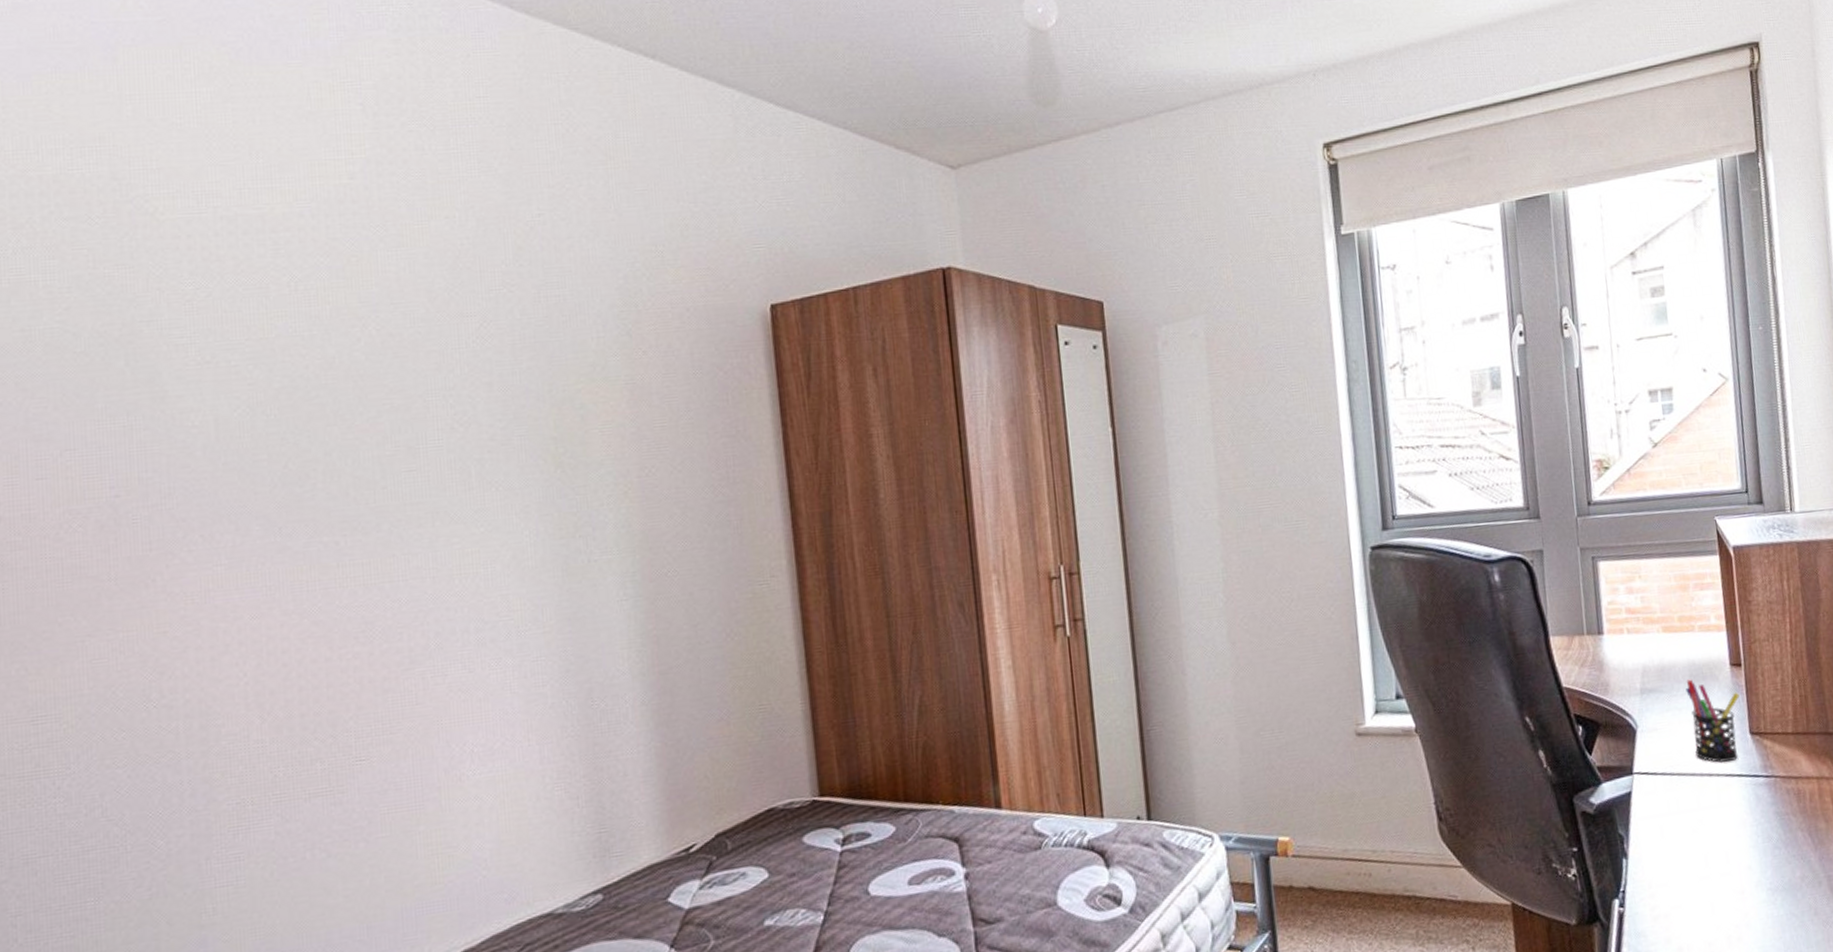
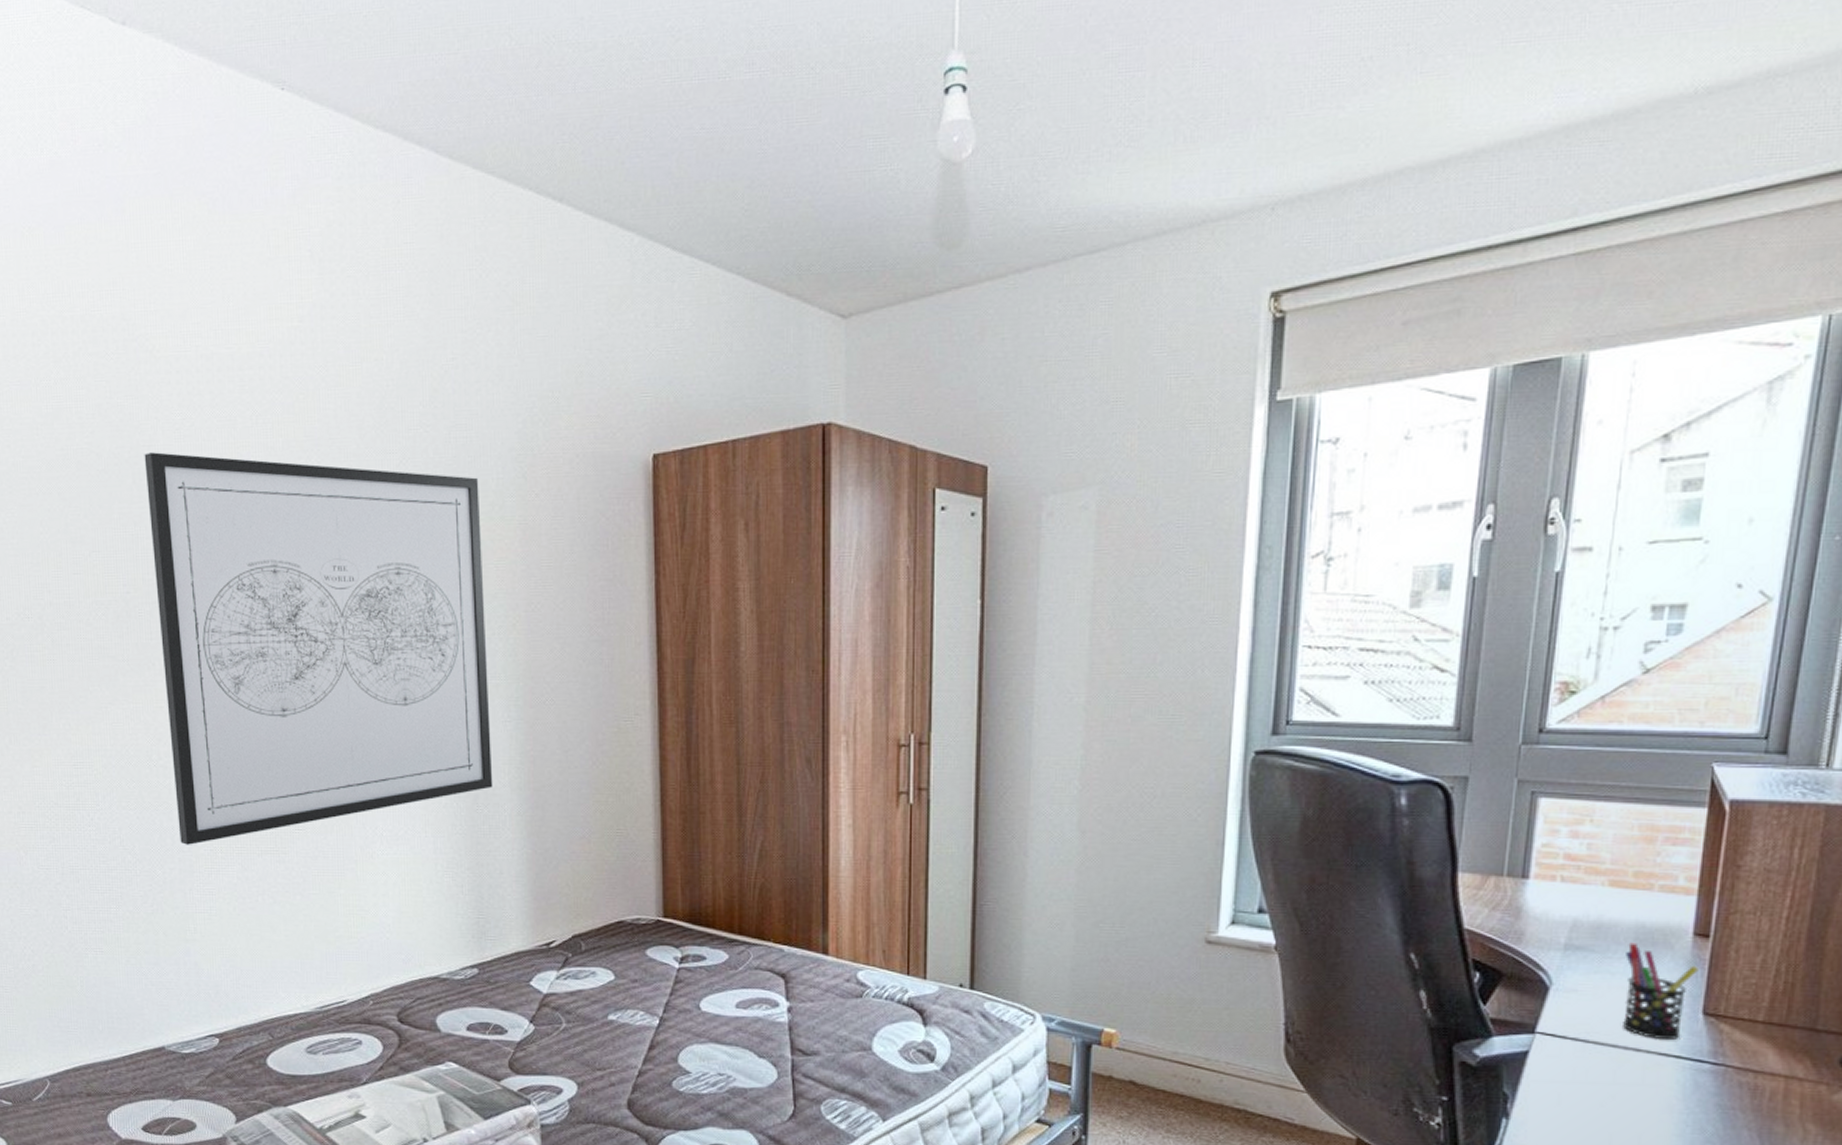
wall art: none [141,328,611,802] -> present [144,452,493,845]

